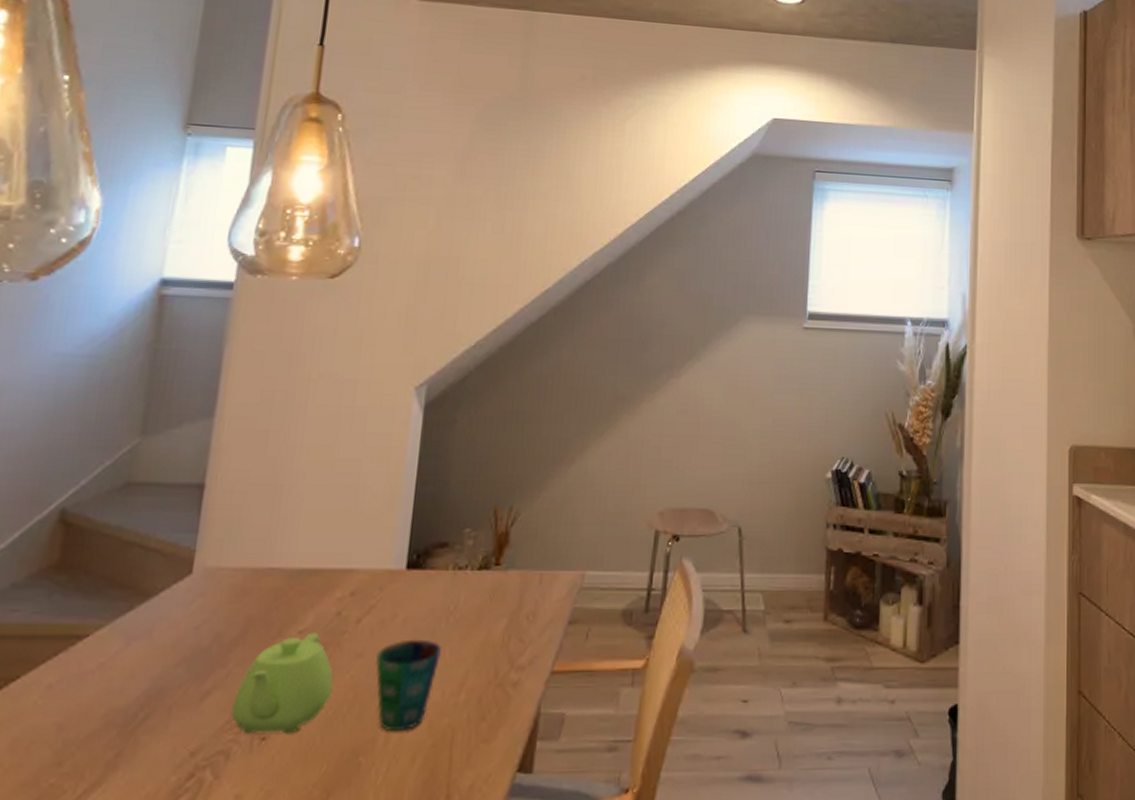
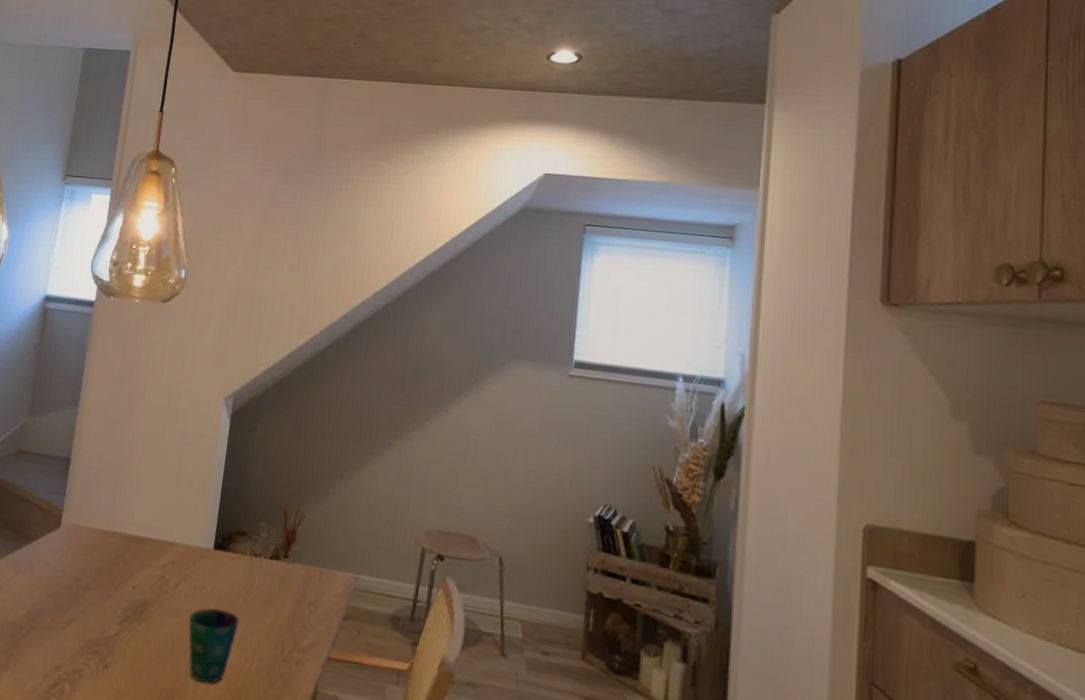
teapot: present [231,632,334,734] -> none [84,588,157,667]

